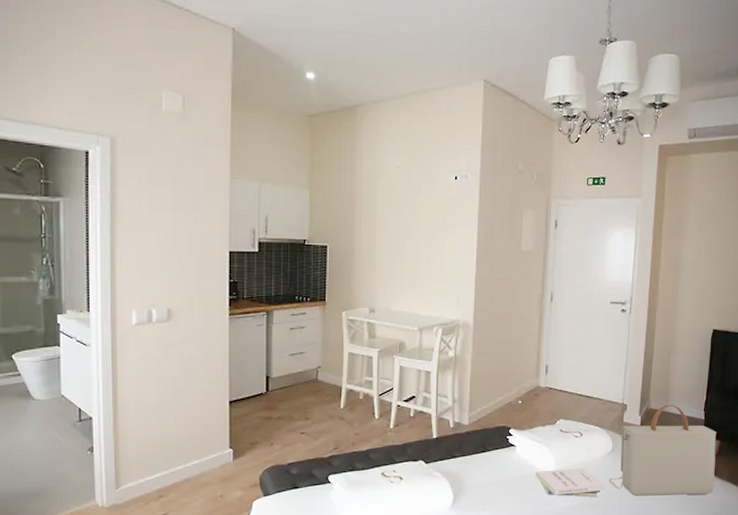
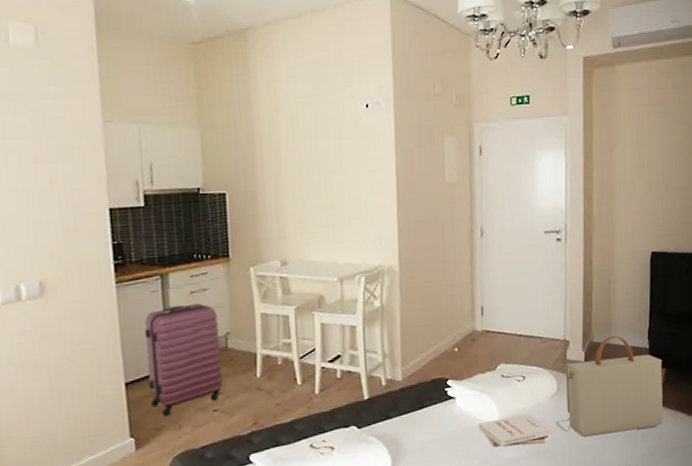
suitcase: none [248,338,311,433] -> present [144,303,223,417]

